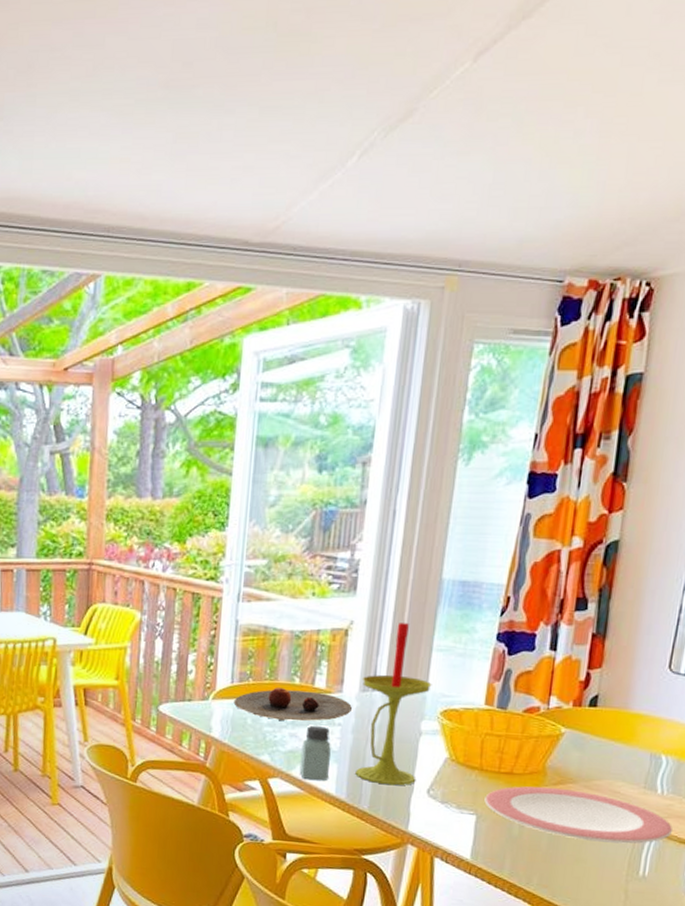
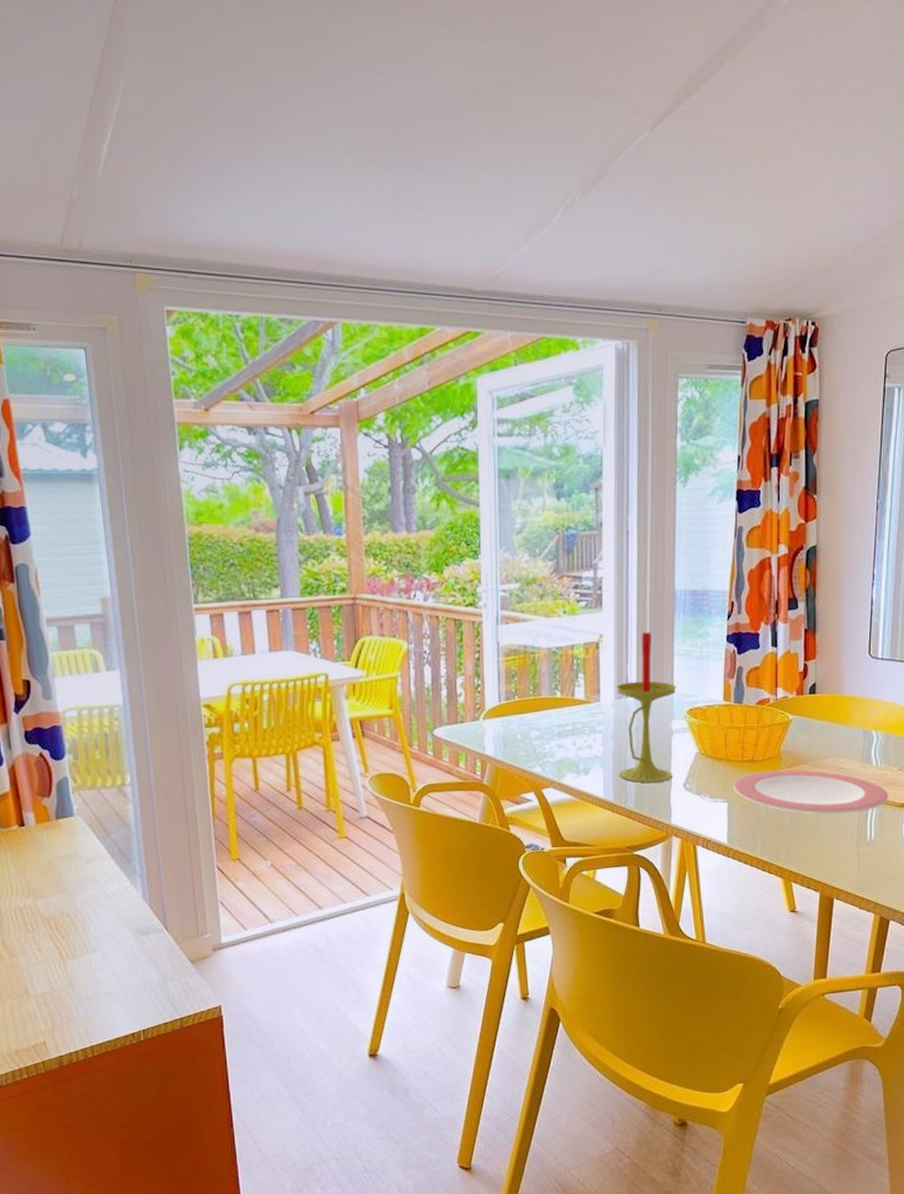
plate: present [233,687,353,721] -> none [503,701,611,733]
saltshaker: present [299,725,331,781] -> none [569,734,597,787]

